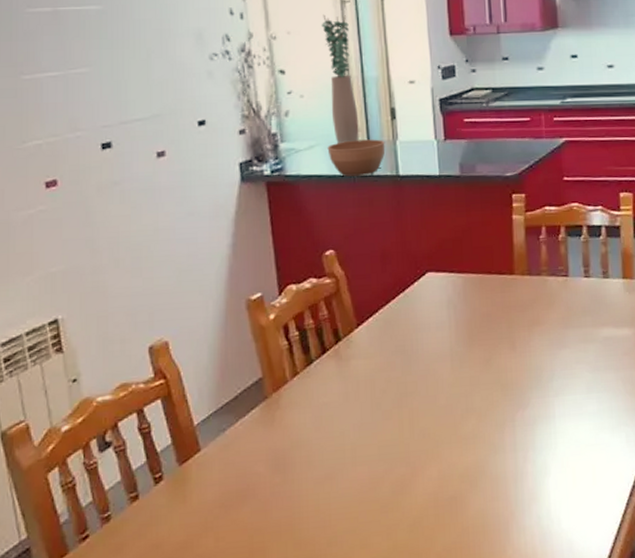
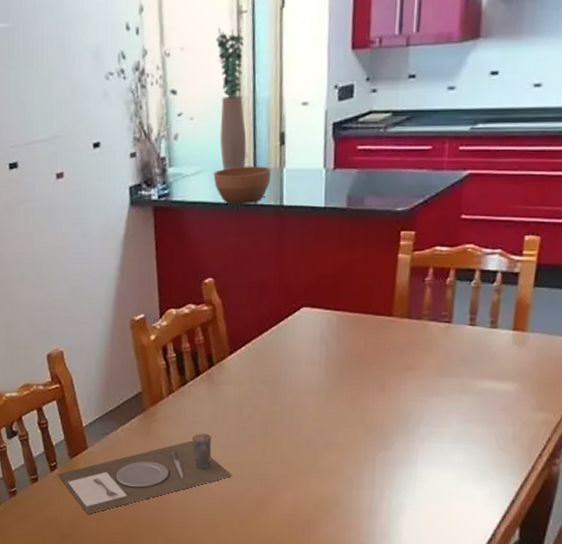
place setting: none [164,415,369,530] -> present [58,433,232,514]

